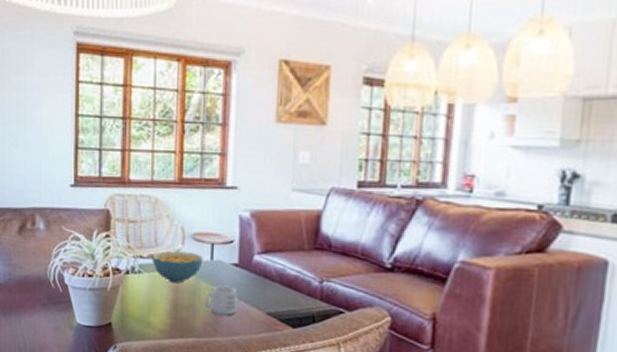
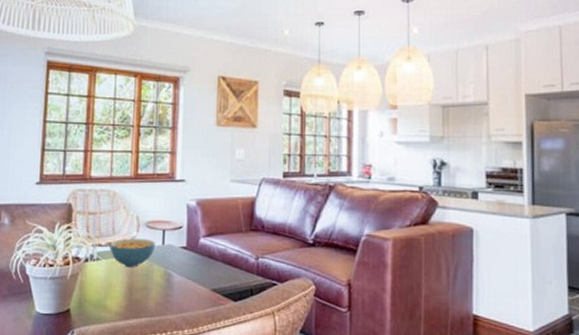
mug: present [204,285,238,315] -> none [157,266,186,294]

